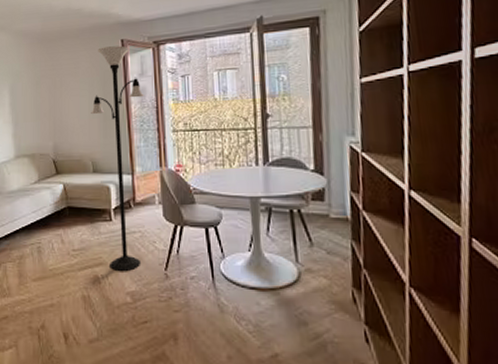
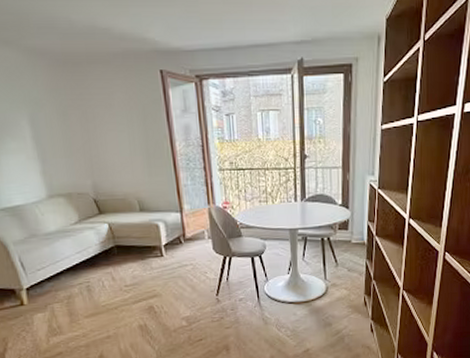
floor lamp: present [91,45,144,271] -> none [132,77,194,300]

